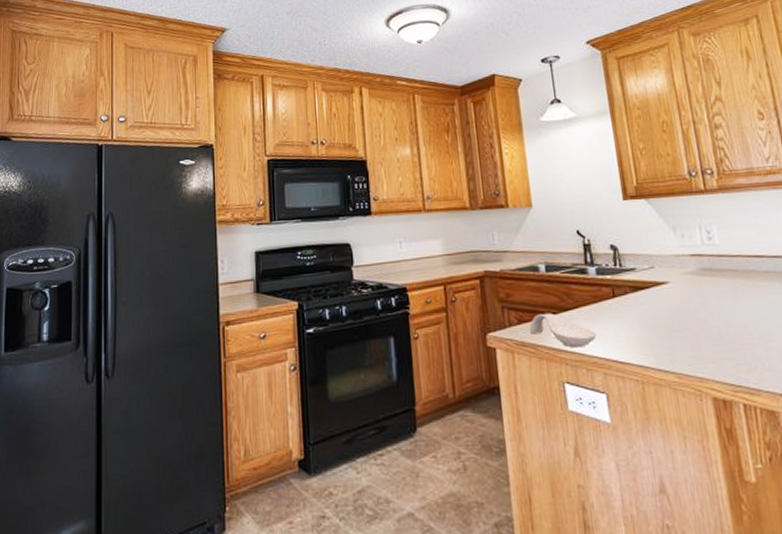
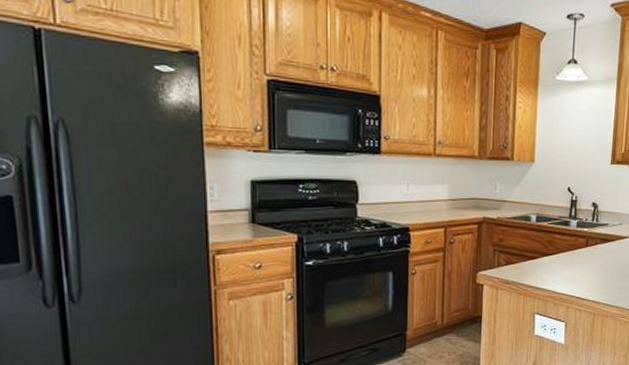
spoon rest: present [529,313,597,348] -> none [514,257,568,286]

